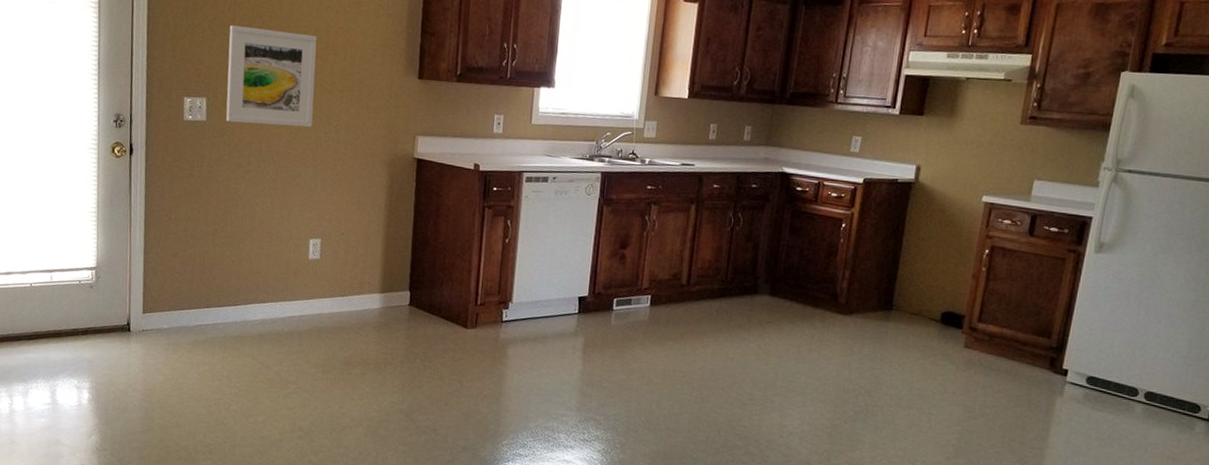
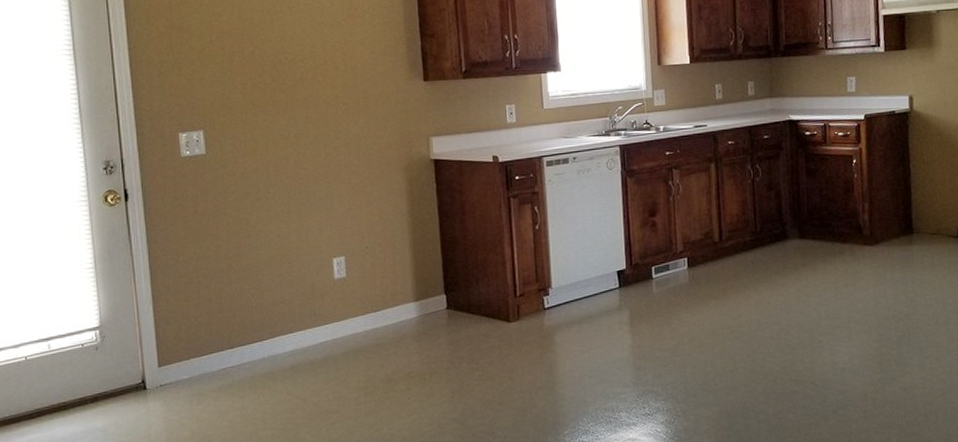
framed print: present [226,25,317,128] -> none [220,52,320,152]

